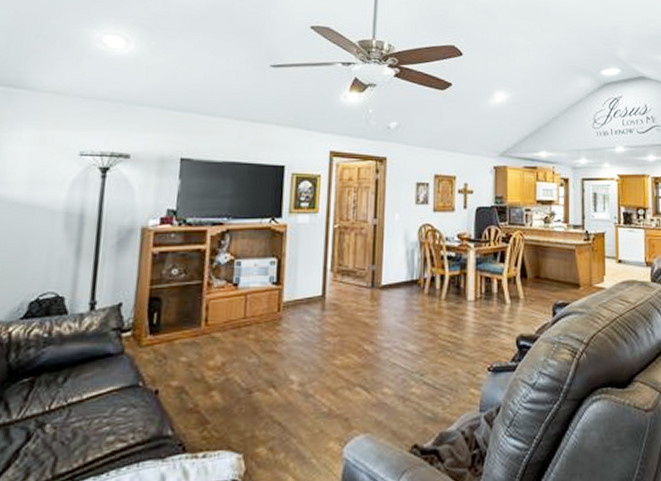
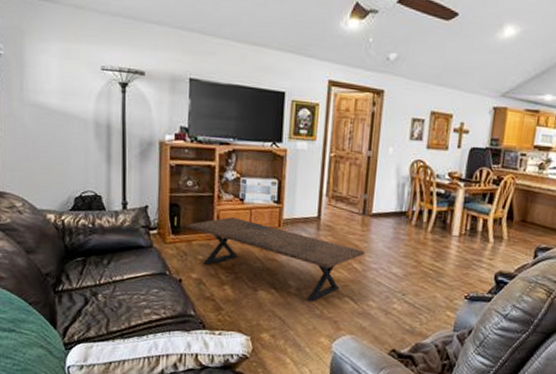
coffee table: none [168,305,378,399] -> present [186,216,366,302]

